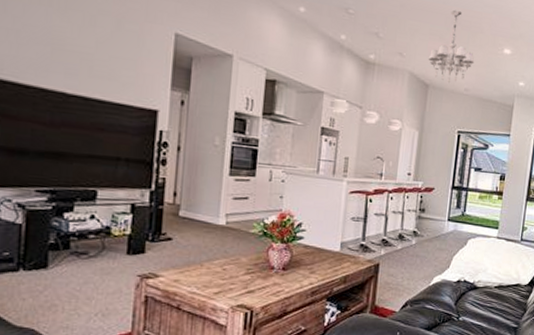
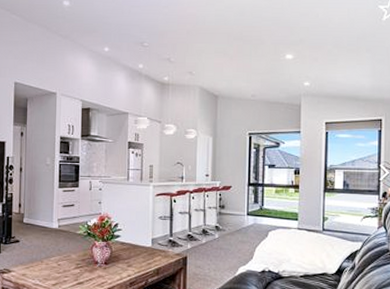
chandelier: present [429,10,475,84] -> none [216,28,259,92]

